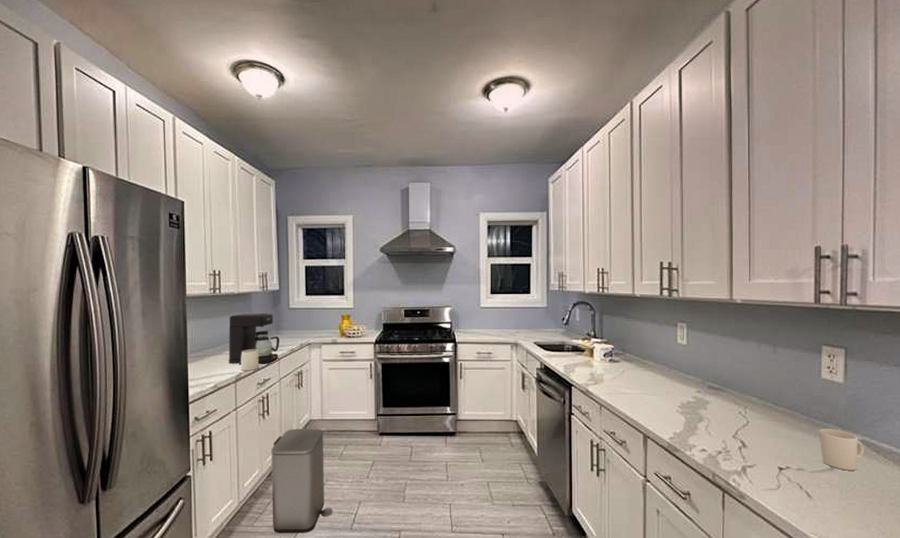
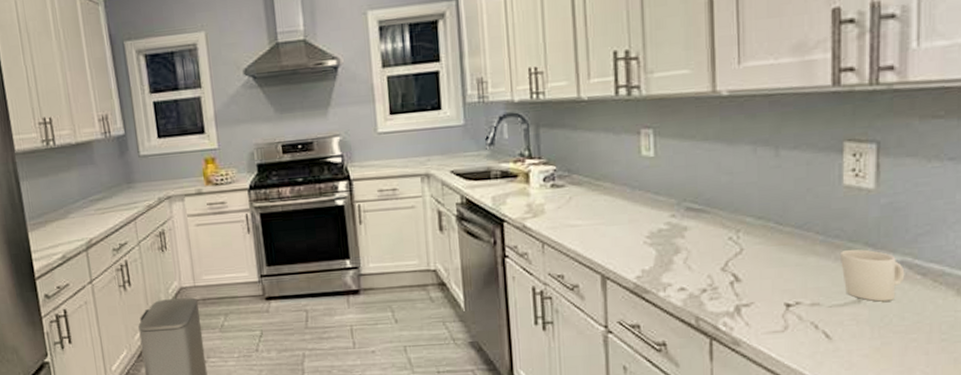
coffee maker: present [228,313,280,364] -> none [70,164,134,229]
mug: present [241,349,260,372] -> none [88,209,112,237]

